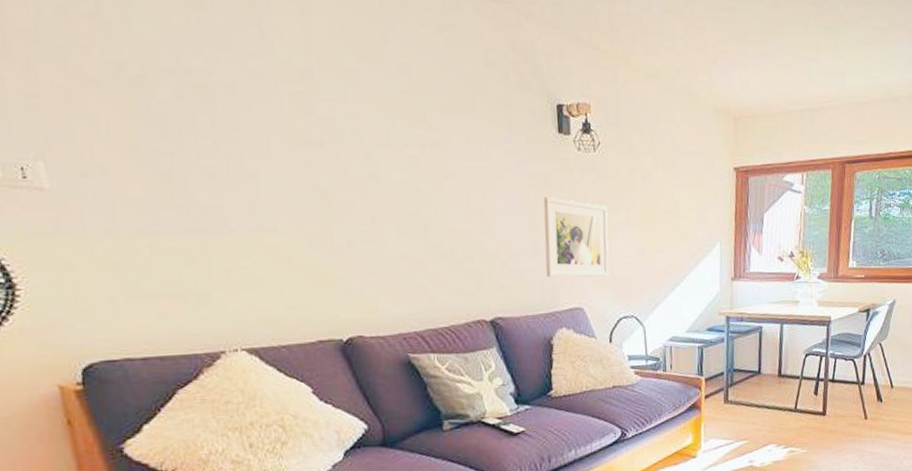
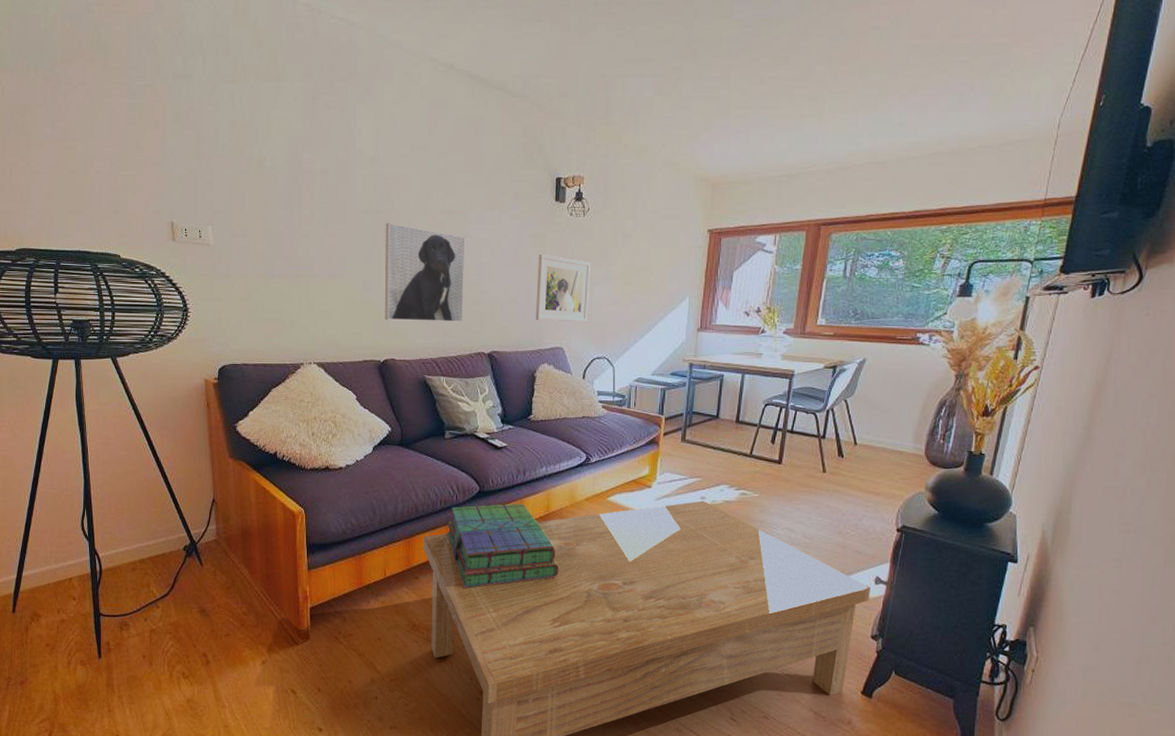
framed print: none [331,158,454,287] -> present [385,223,466,323]

